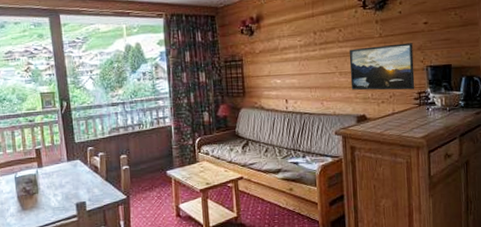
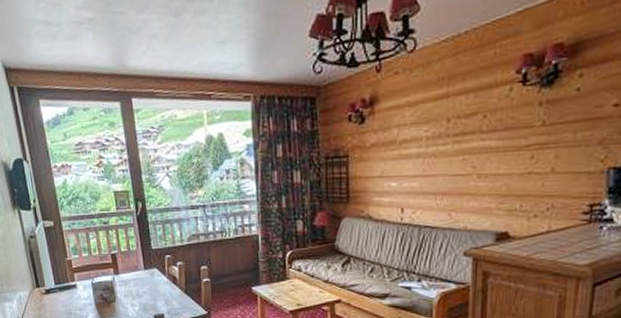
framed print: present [349,43,415,91] -> none [492,134,591,201]

